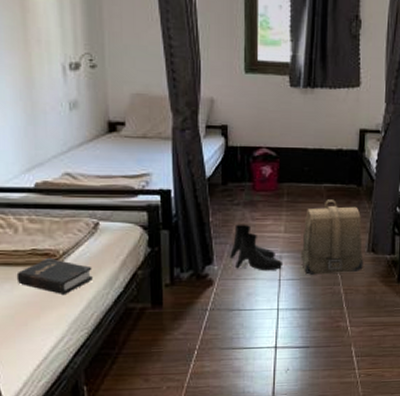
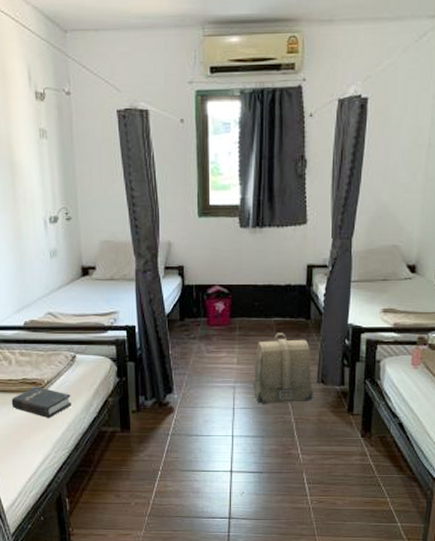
boots: present [230,224,284,271] -> none [188,356,237,400]

